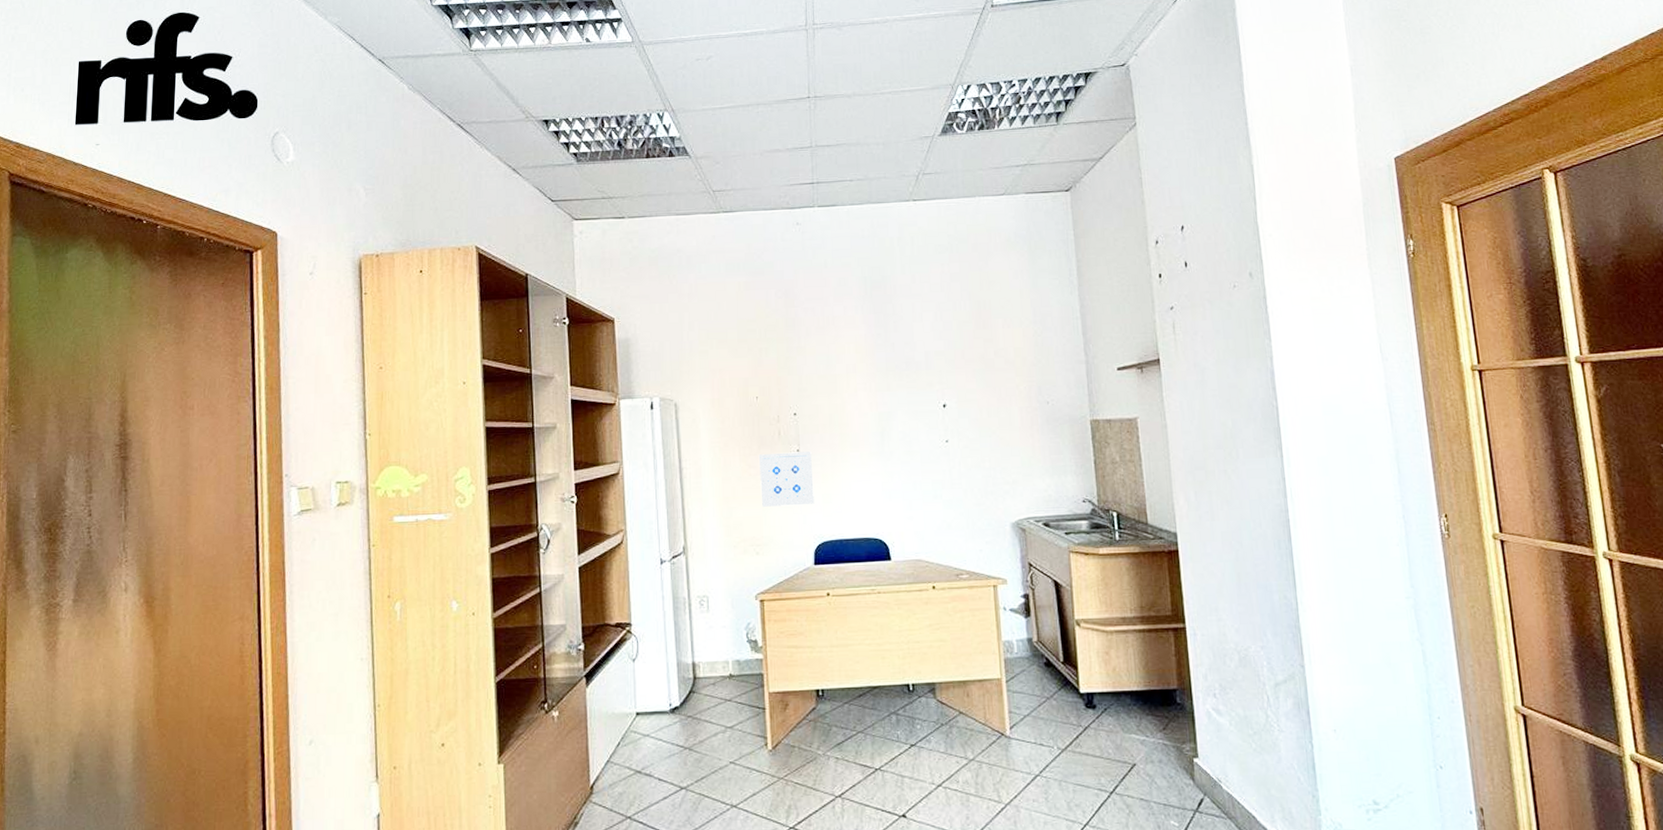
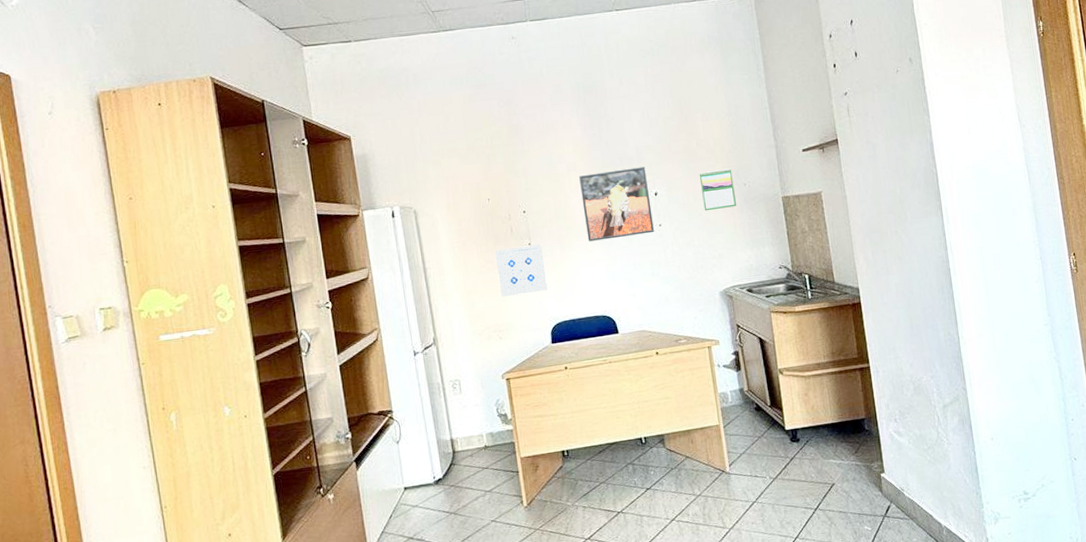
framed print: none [859,374,940,453] -> present [579,166,654,242]
calendar: none [995,383,1036,430] -> present [699,168,736,211]

